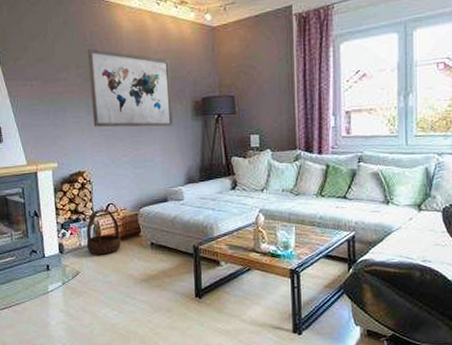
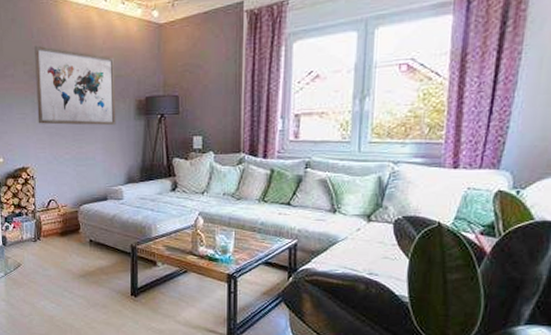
basket: present [86,209,121,255] -> none [28,204,61,249]

